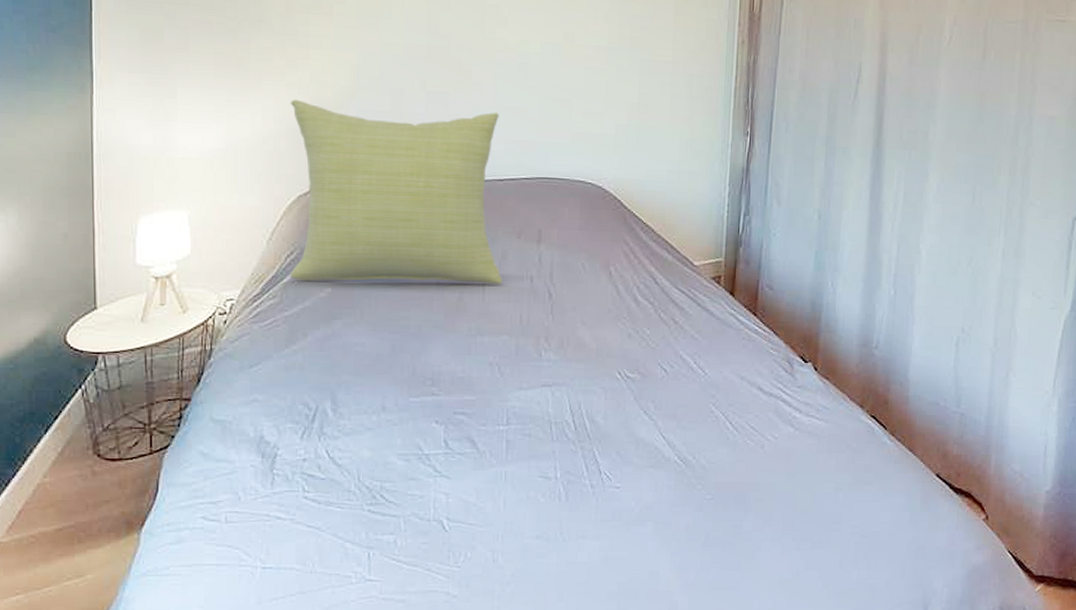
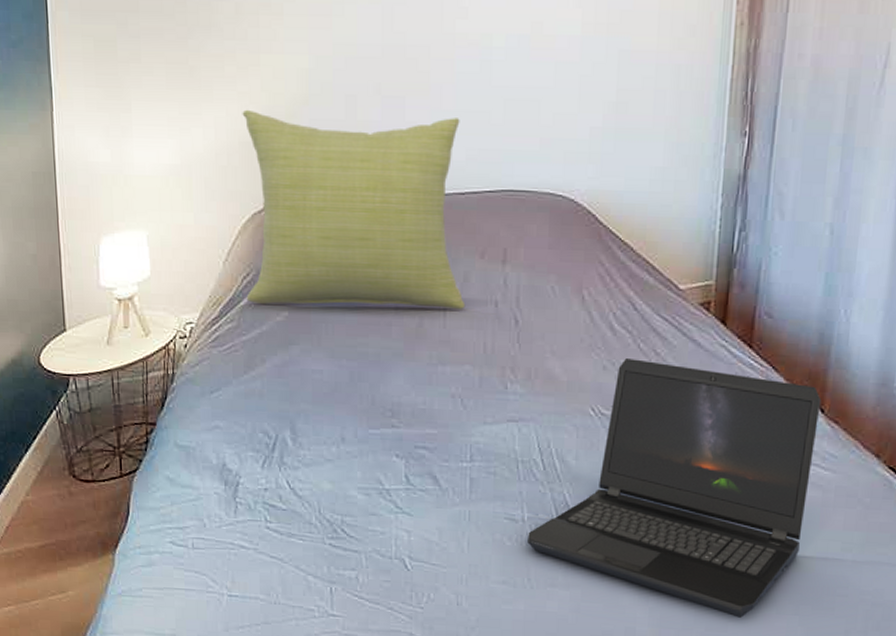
laptop computer: none [560,327,815,556] -> present [527,358,822,618]

